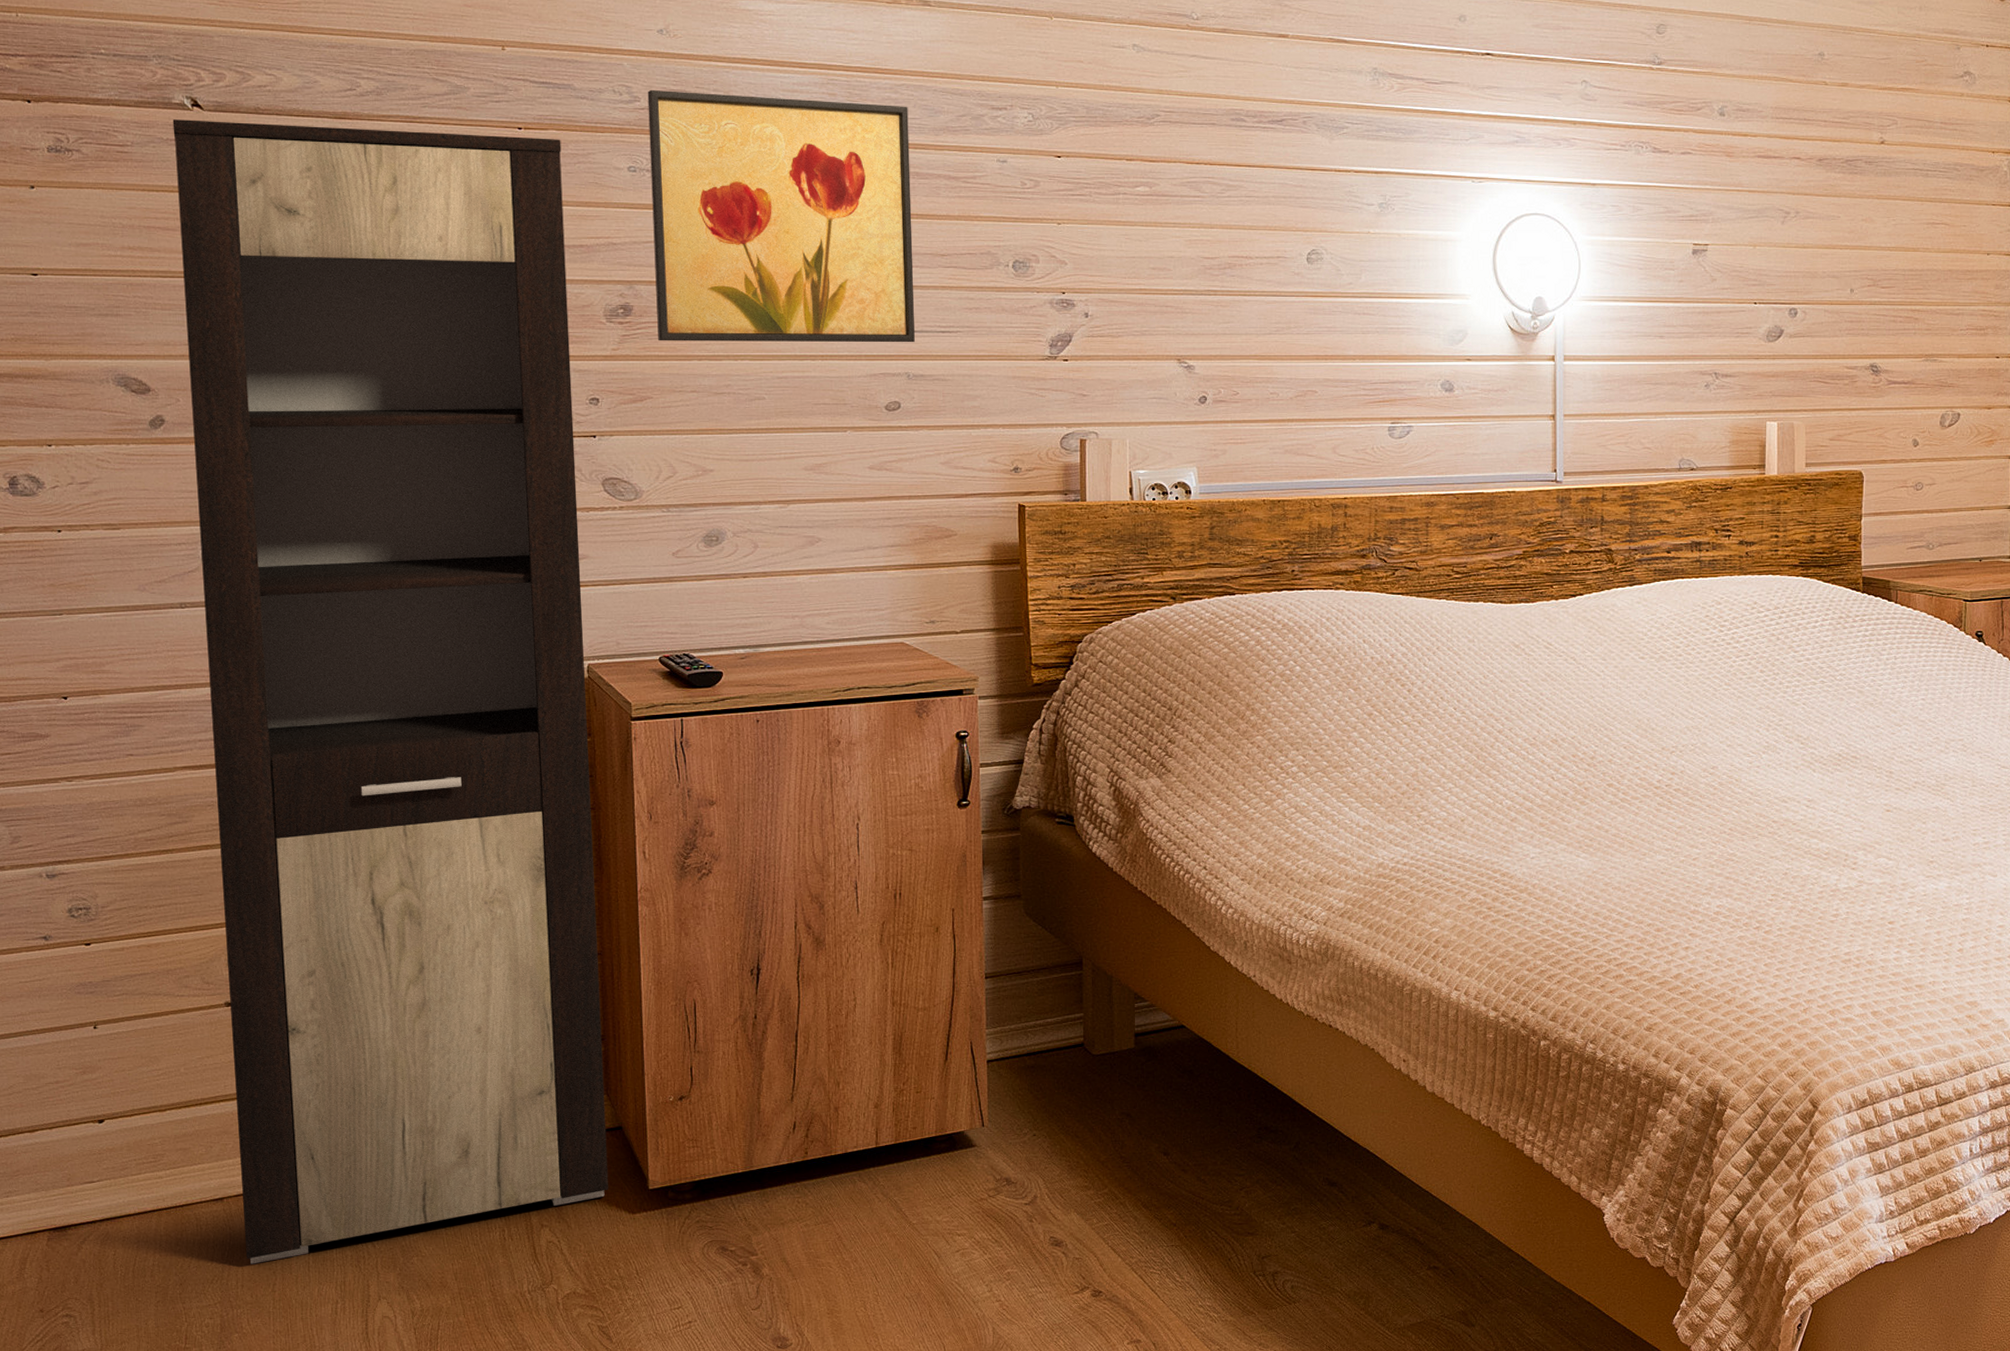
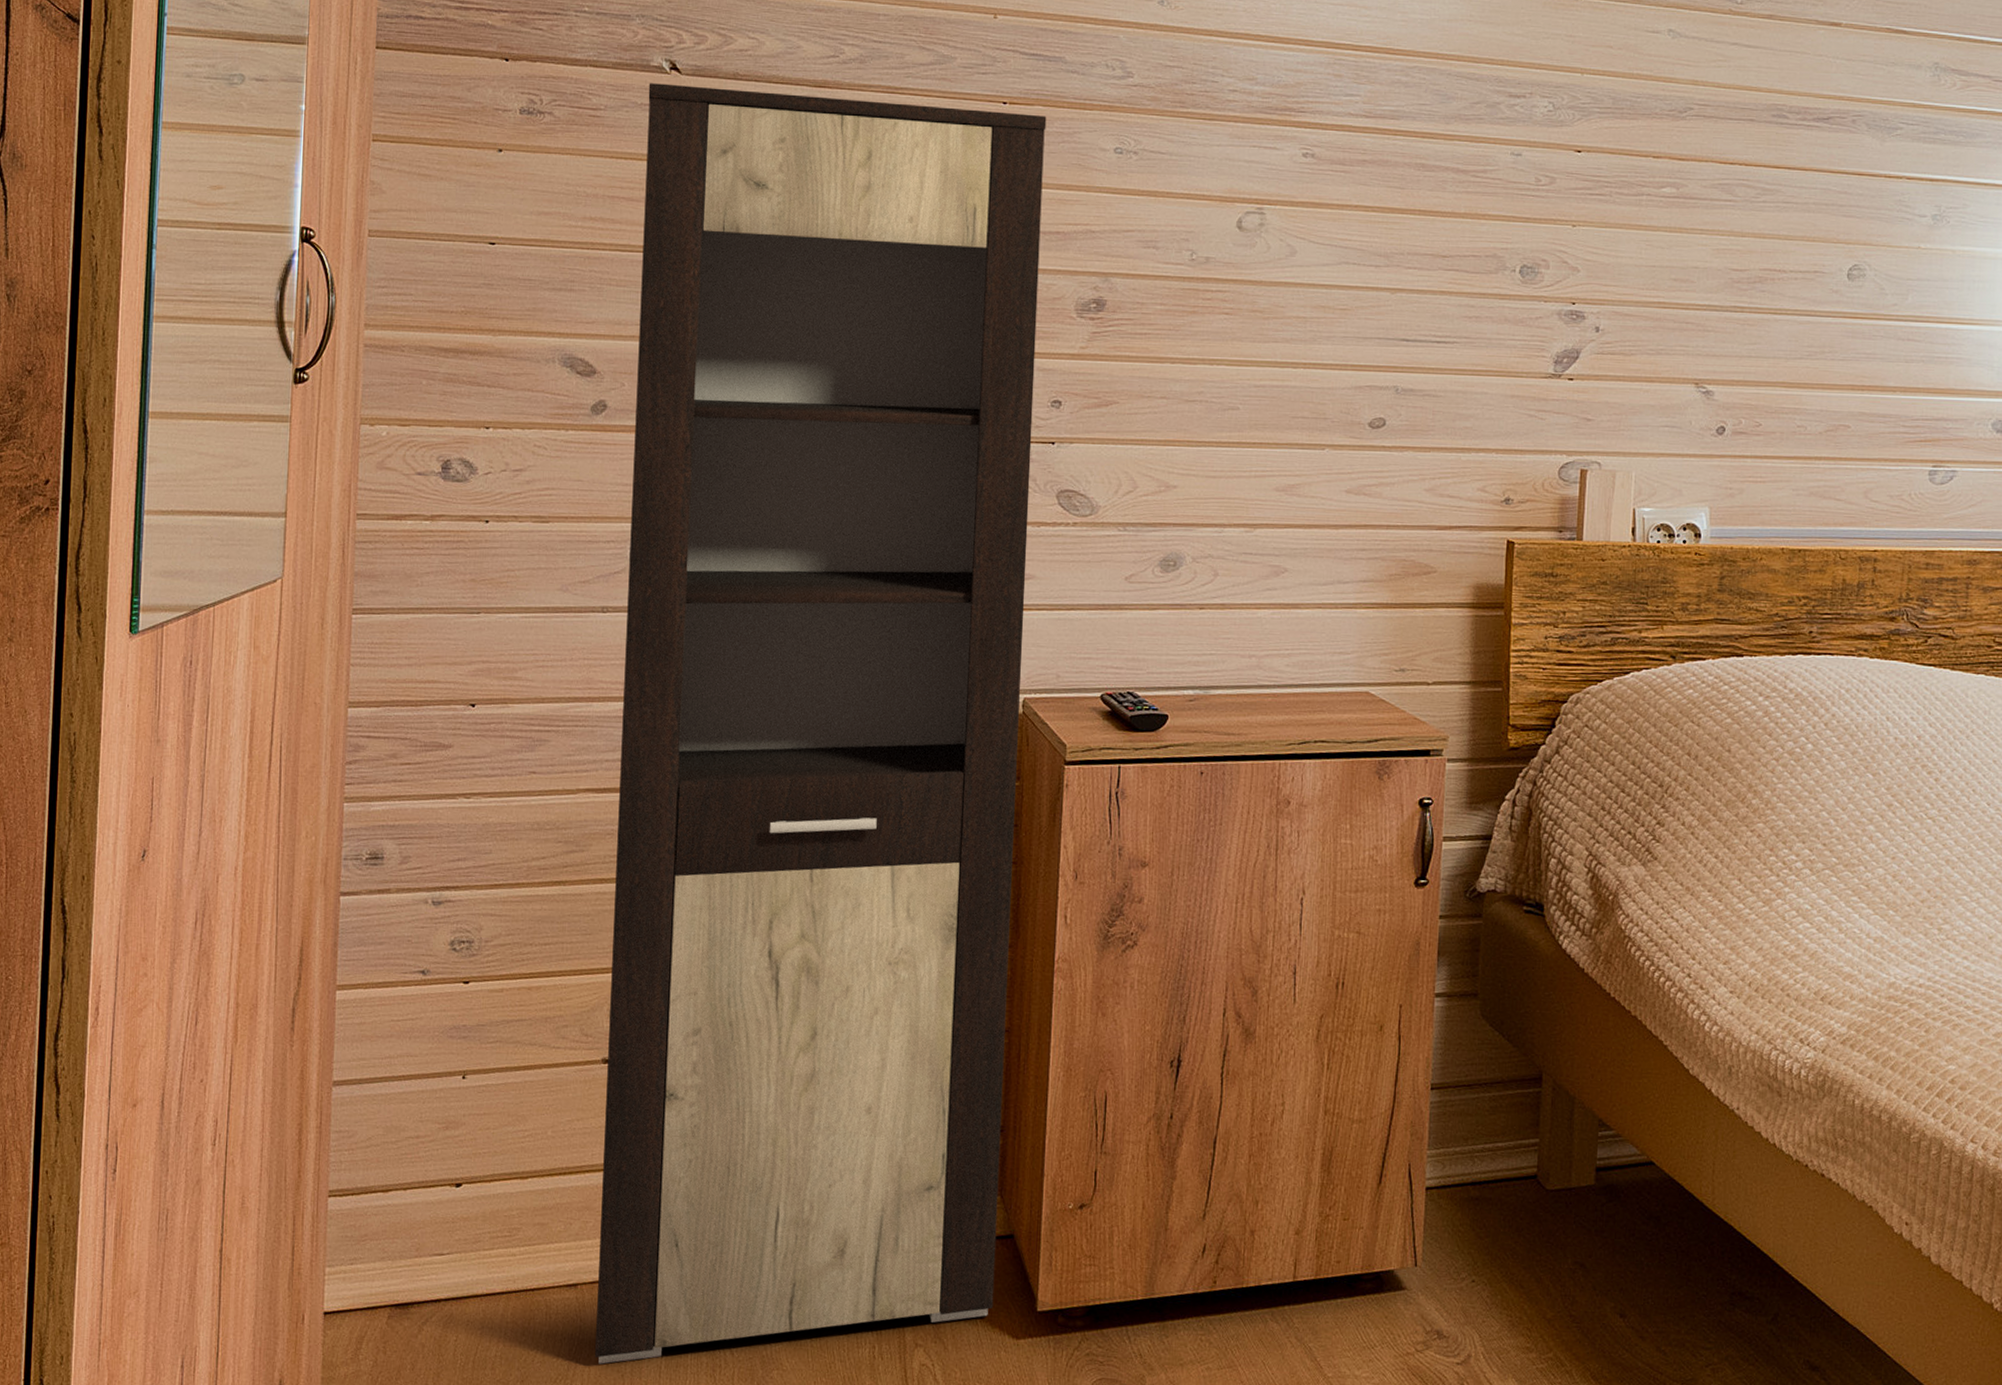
wall art: present [647,89,915,343] -> none [1130,65,1419,353]

